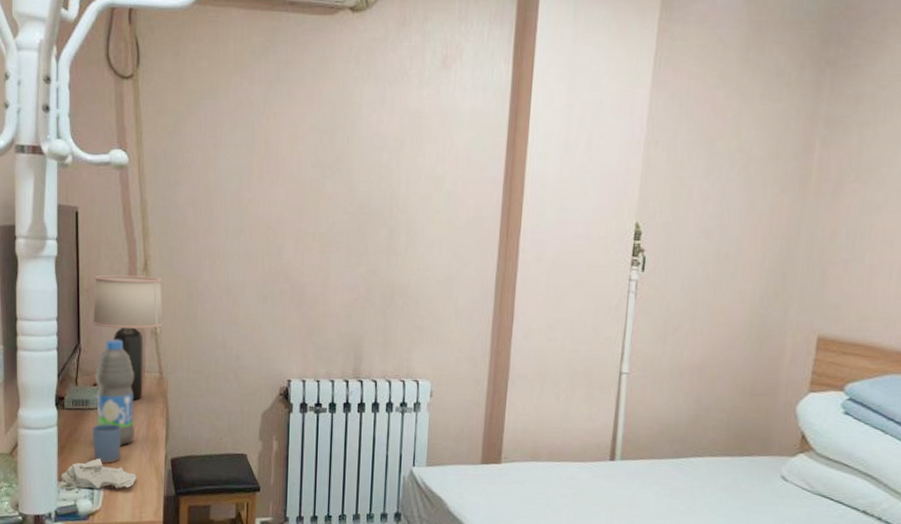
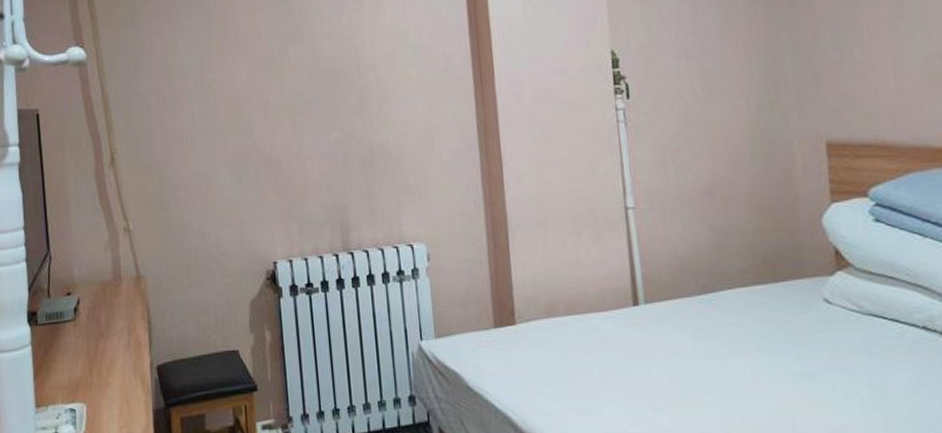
tissue: present [58,458,136,492] -> none [36,375,121,418]
table lamp: present [92,274,164,400] -> none [60,170,137,306]
mug: present [92,423,122,463] -> none [68,335,103,380]
water bottle: present [94,339,135,446] -> none [67,242,116,359]

